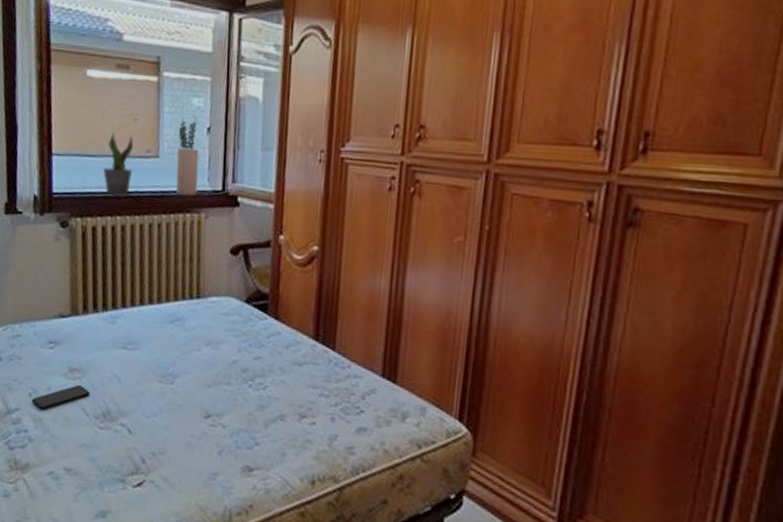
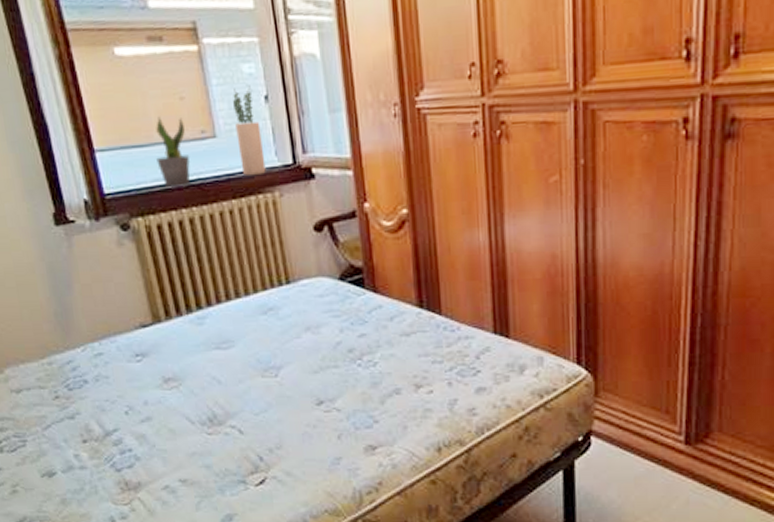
smartphone: present [31,384,90,411] -> none [129,393,191,427]

